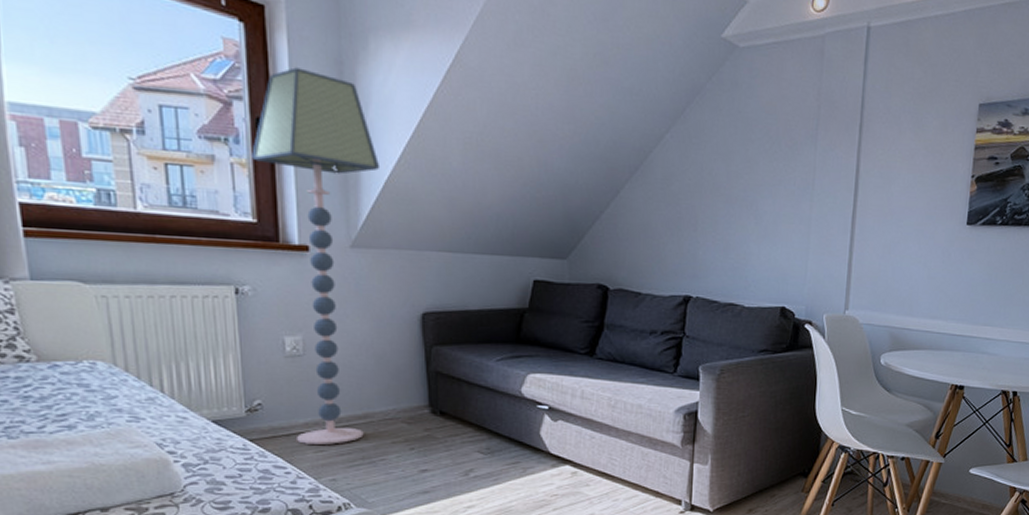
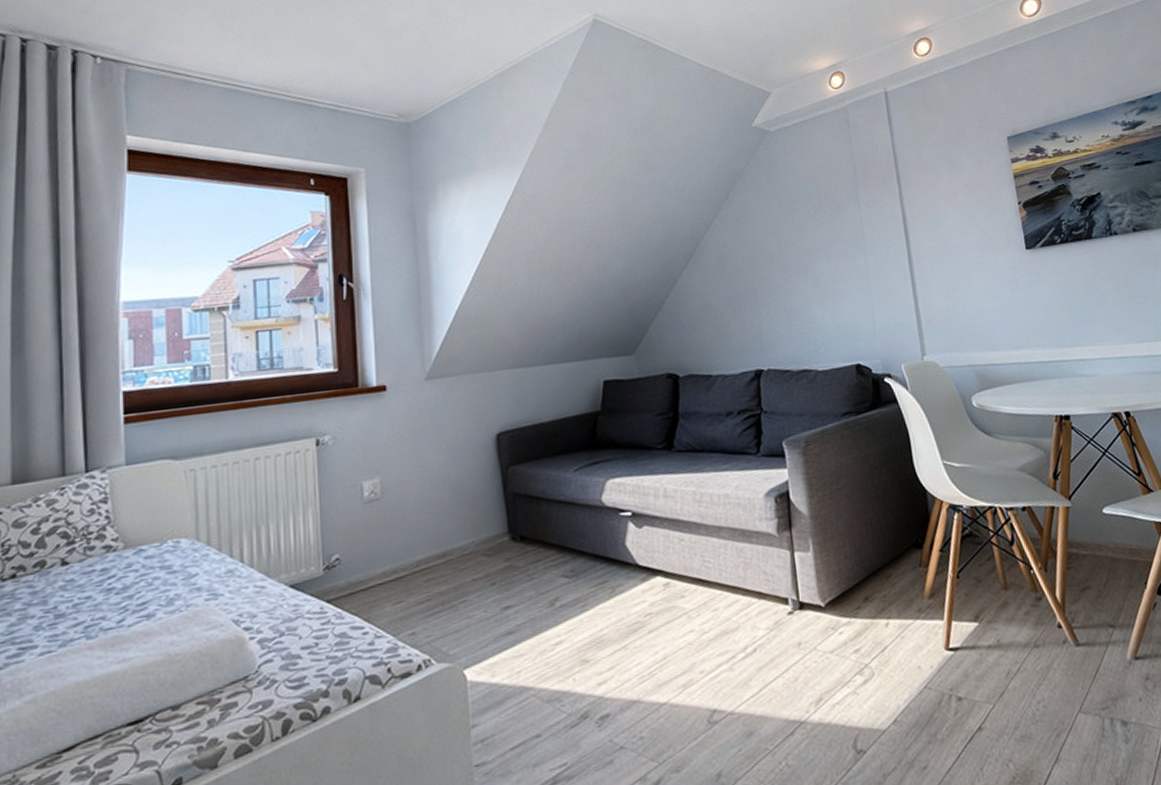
floor lamp: present [252,67,381,444] -> none [334,224,451,597]

